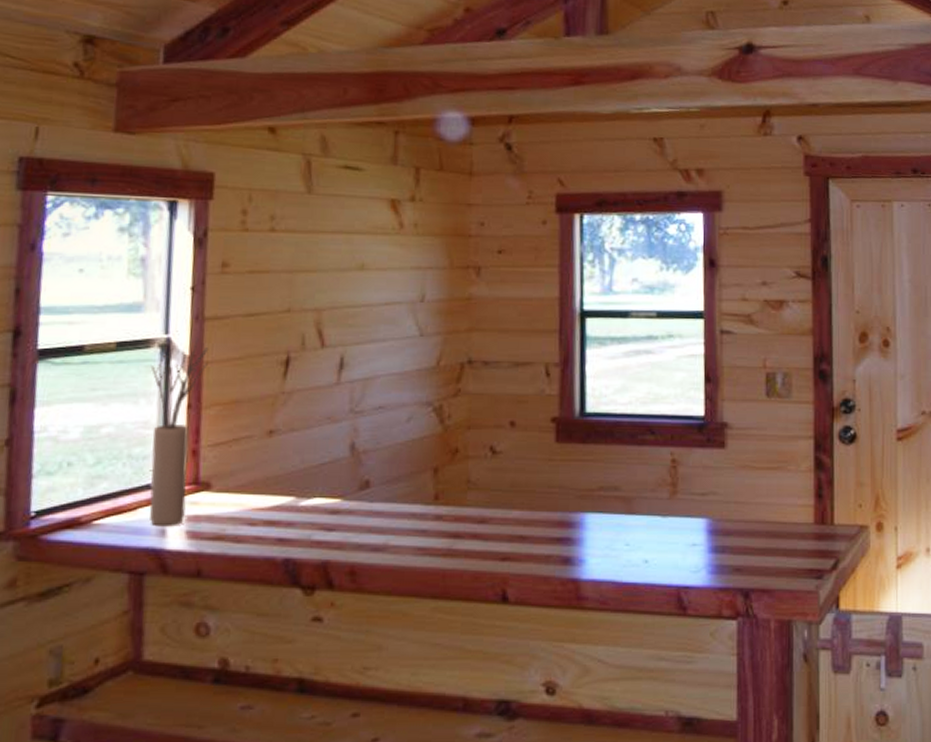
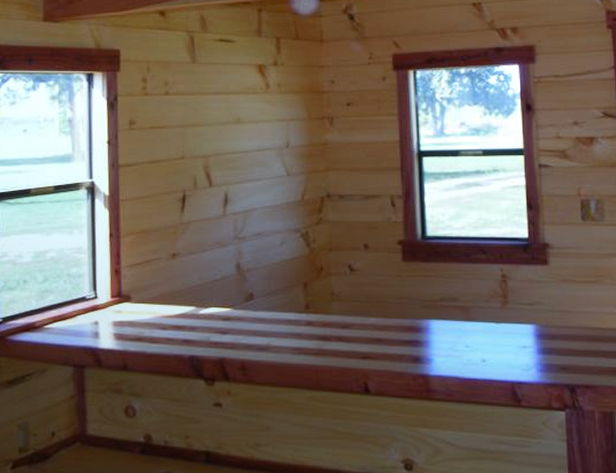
vase: present [149,338,209,527] -> none [80,182,123,330]

